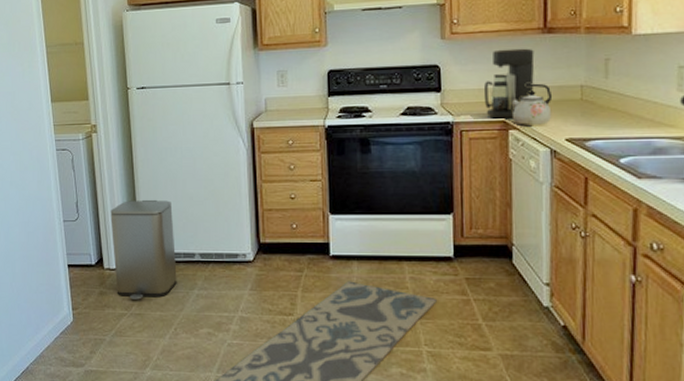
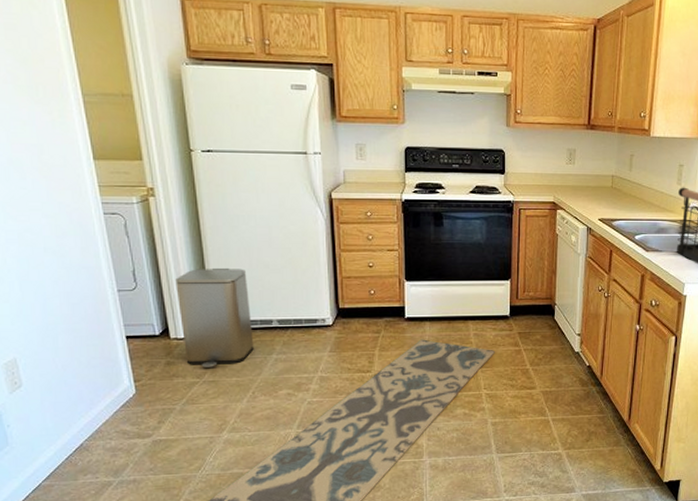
coffee maker: present [483,48,535,119] -> none [539,140,580,200]
kettle: present [511,83,553,125] -> none [560,171,591,207]

